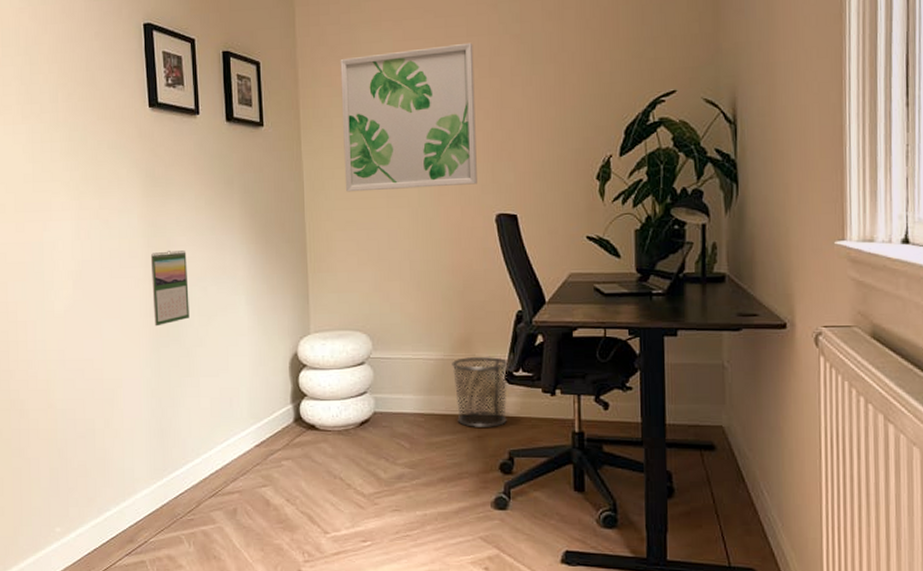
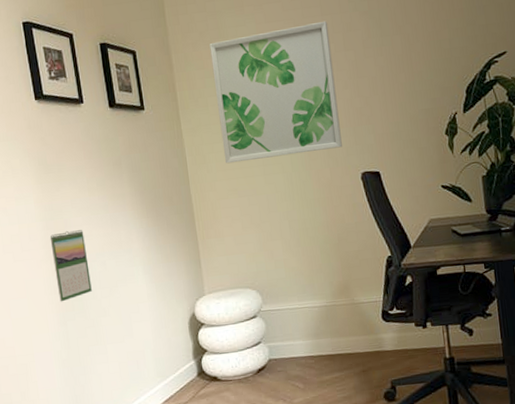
waste bin: present [452,356,509,427] -> none [334,299,387,364]

